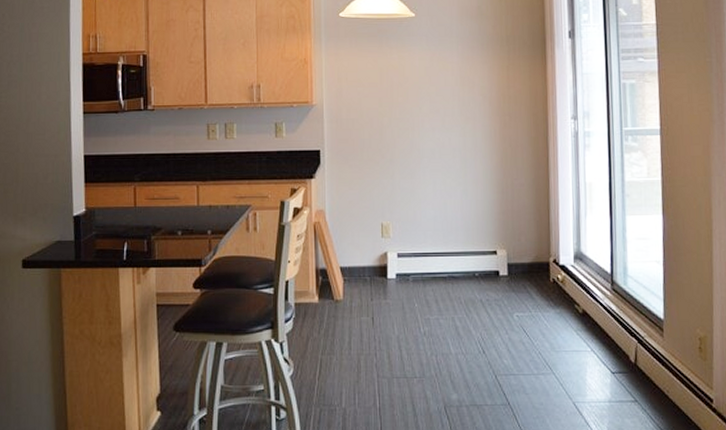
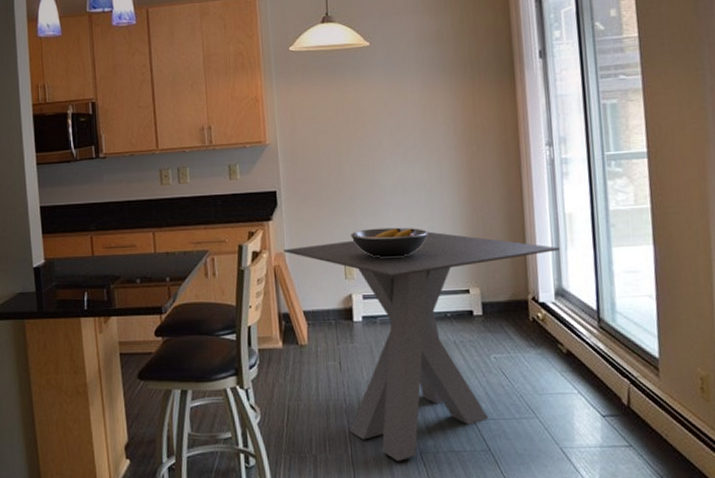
dining table: none [324,194,580,414] -> present [284,231,560,461]
fruit bowl: none [389,189,461,218] -> present [351,227,428,258]

